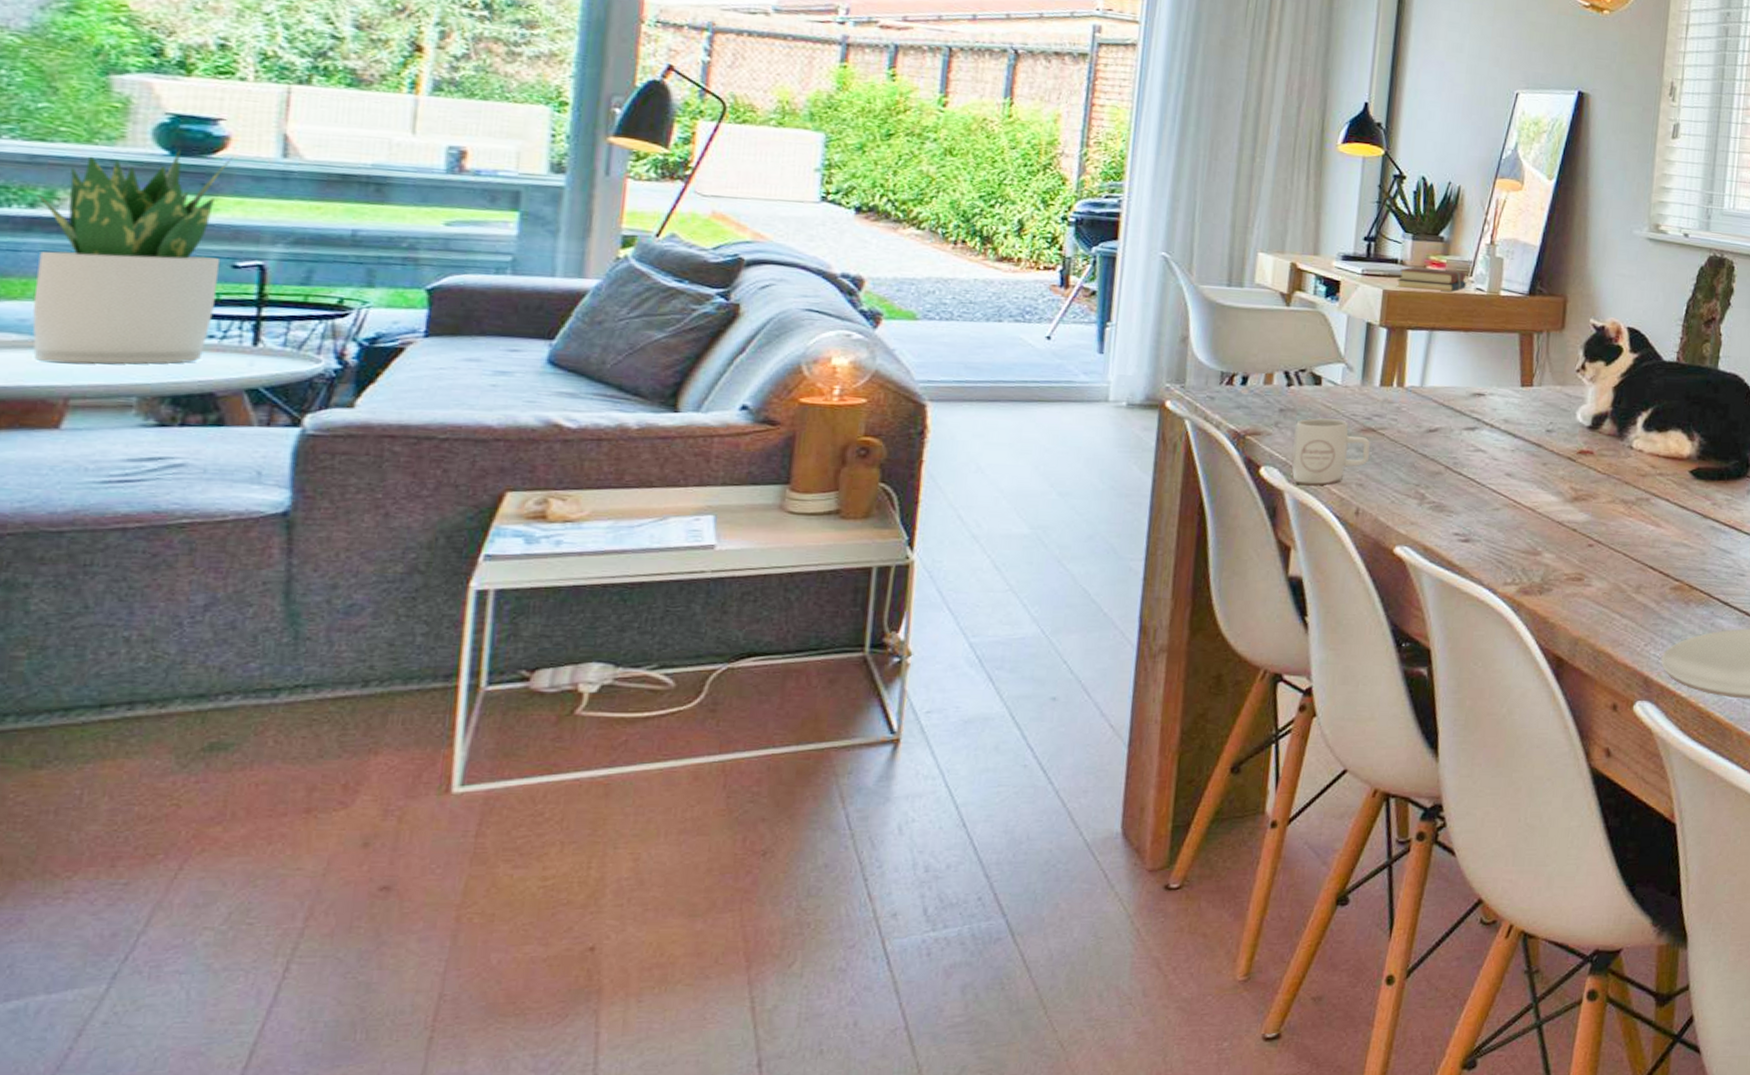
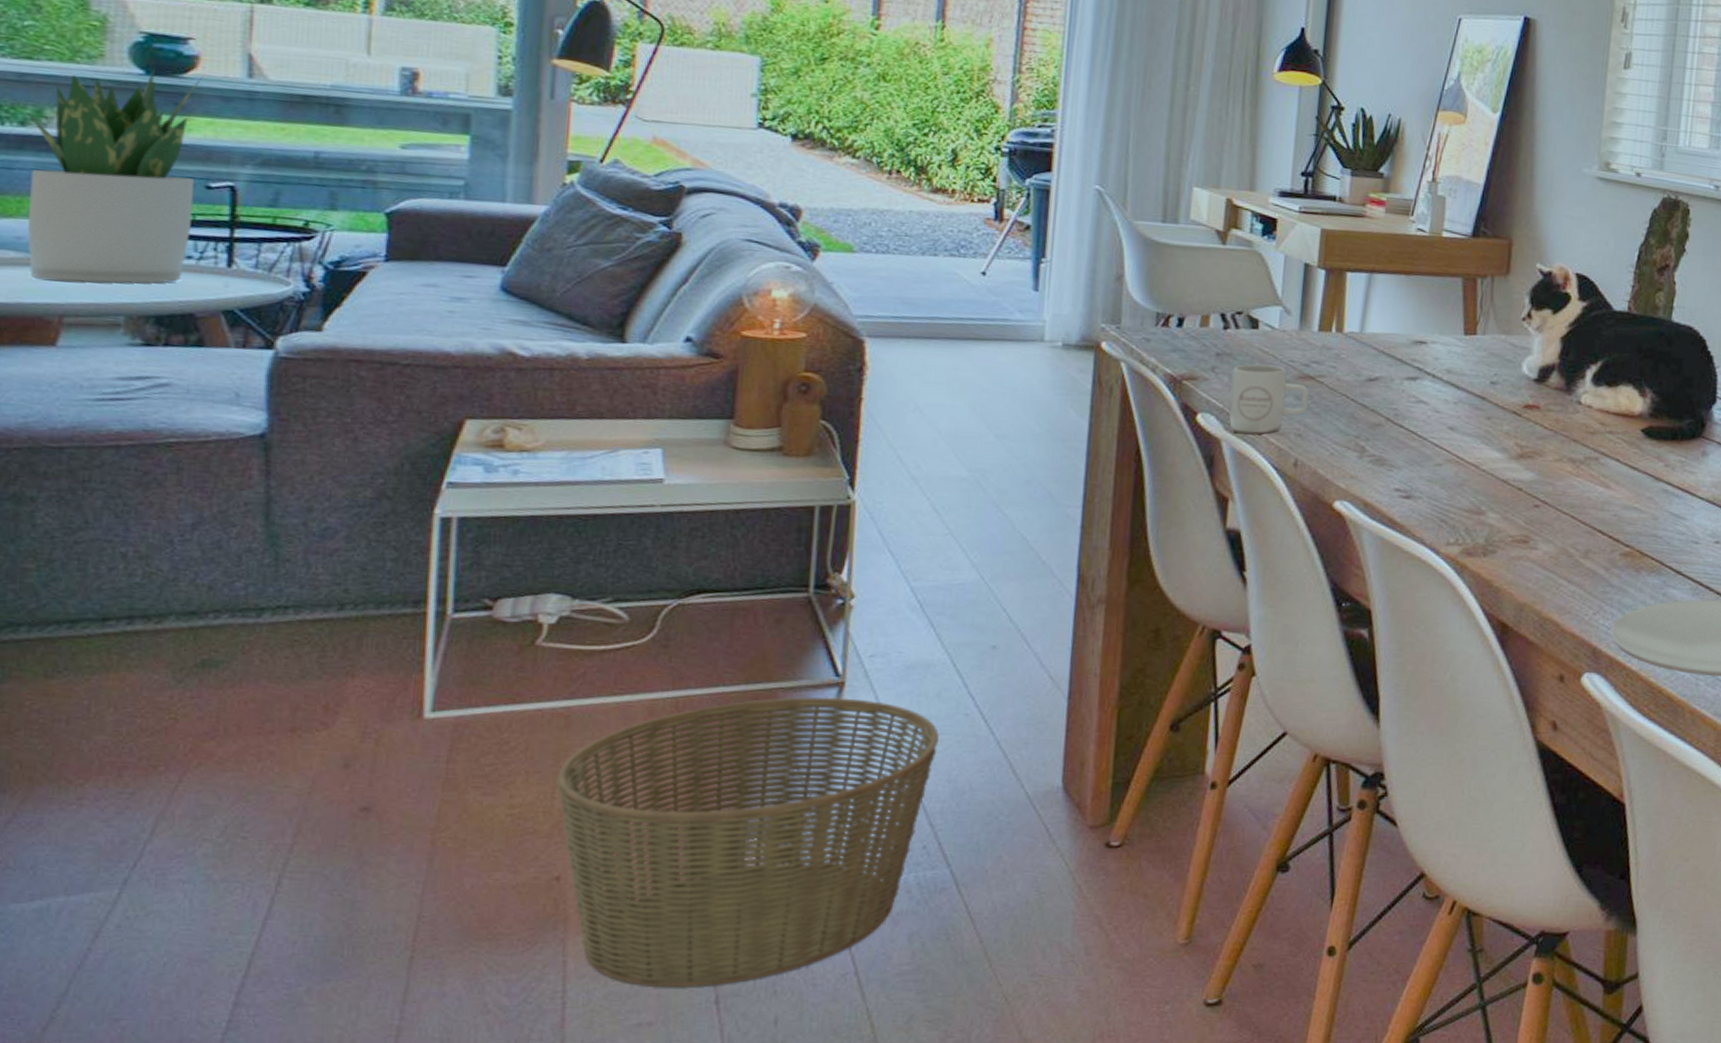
basket: none [592,754,998,1053] -> present [556,696,940,987]
books: present [1396,267,1466,292] -> none [1334,204,1407,233]

